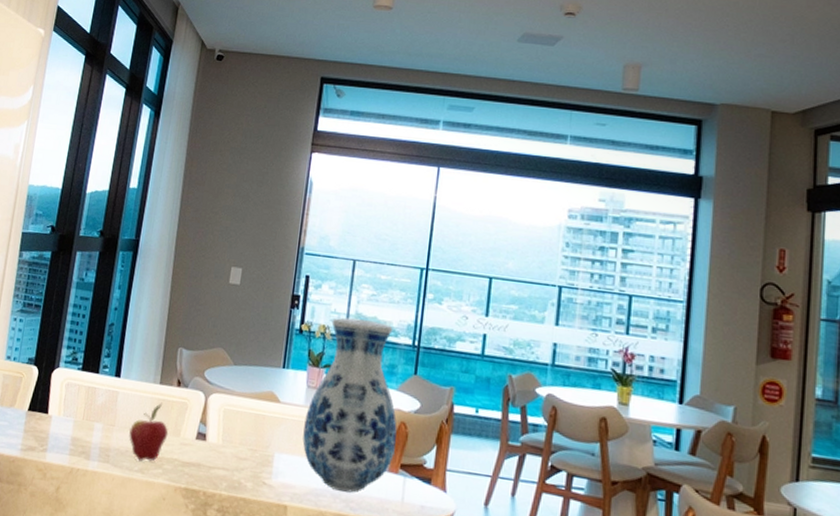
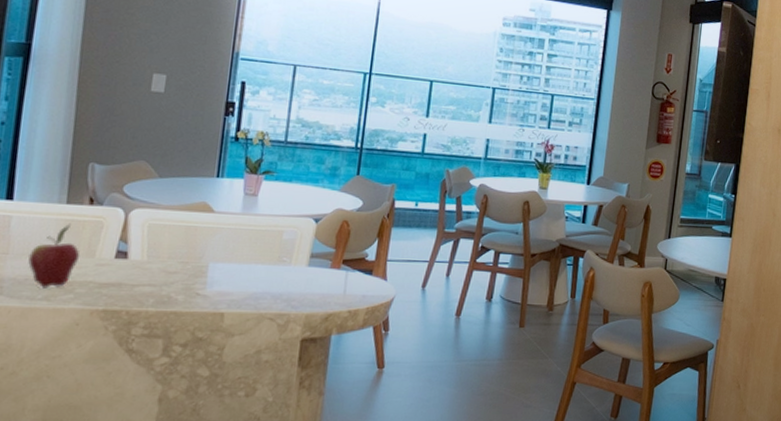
vase: present [302,317,397,493] -> none [240,123,340,292]

